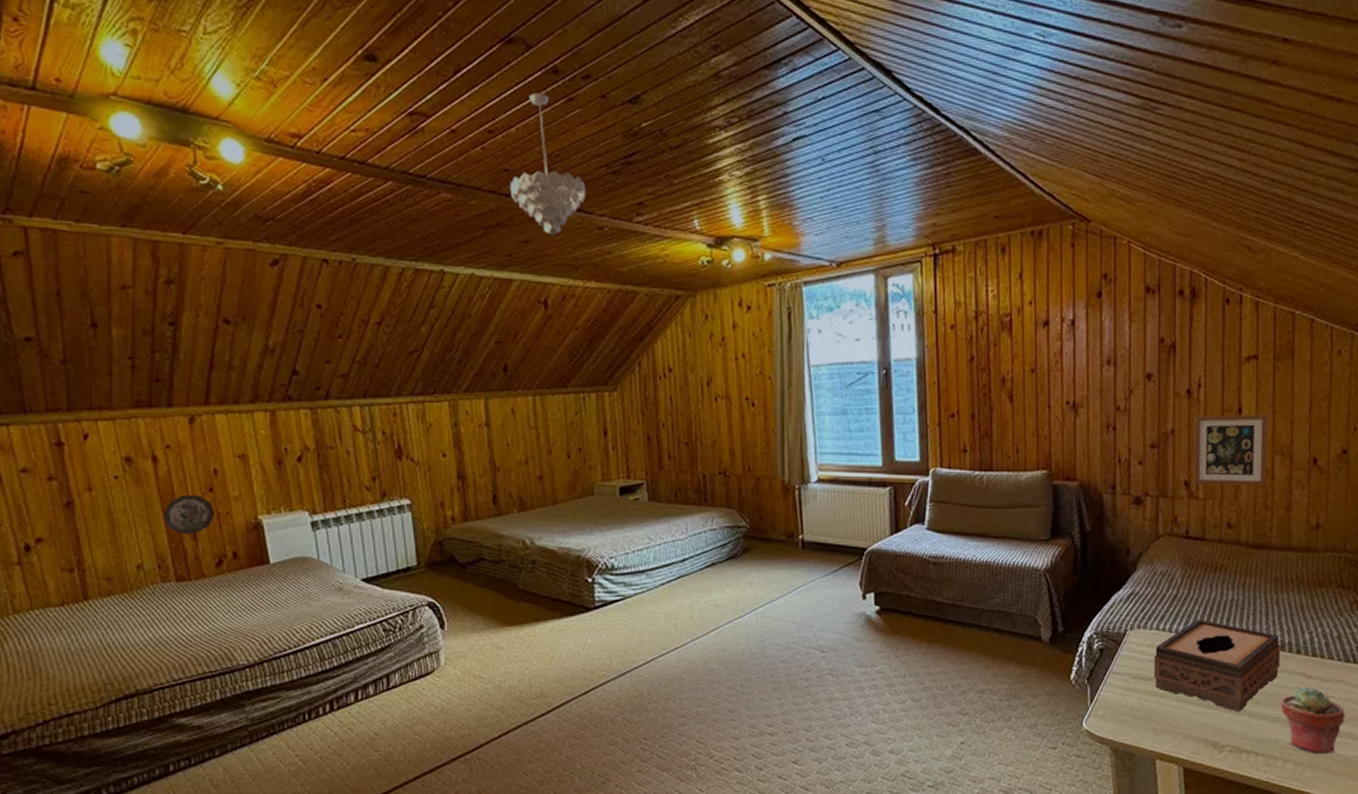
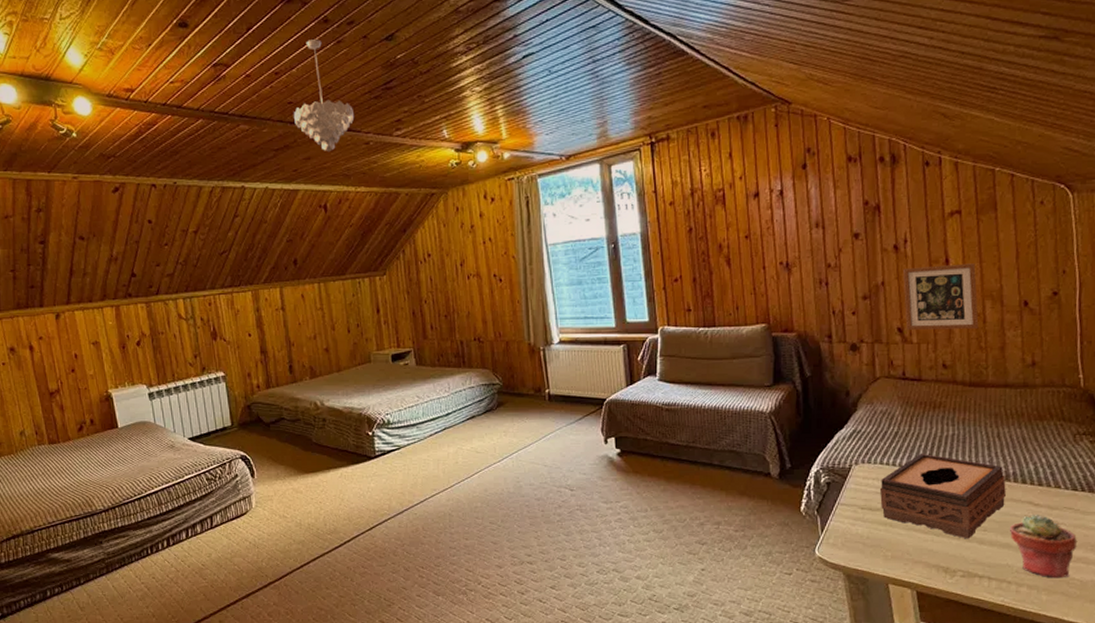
decorative plate: present [164,494,216,534] -> none [39,375,77,406]

